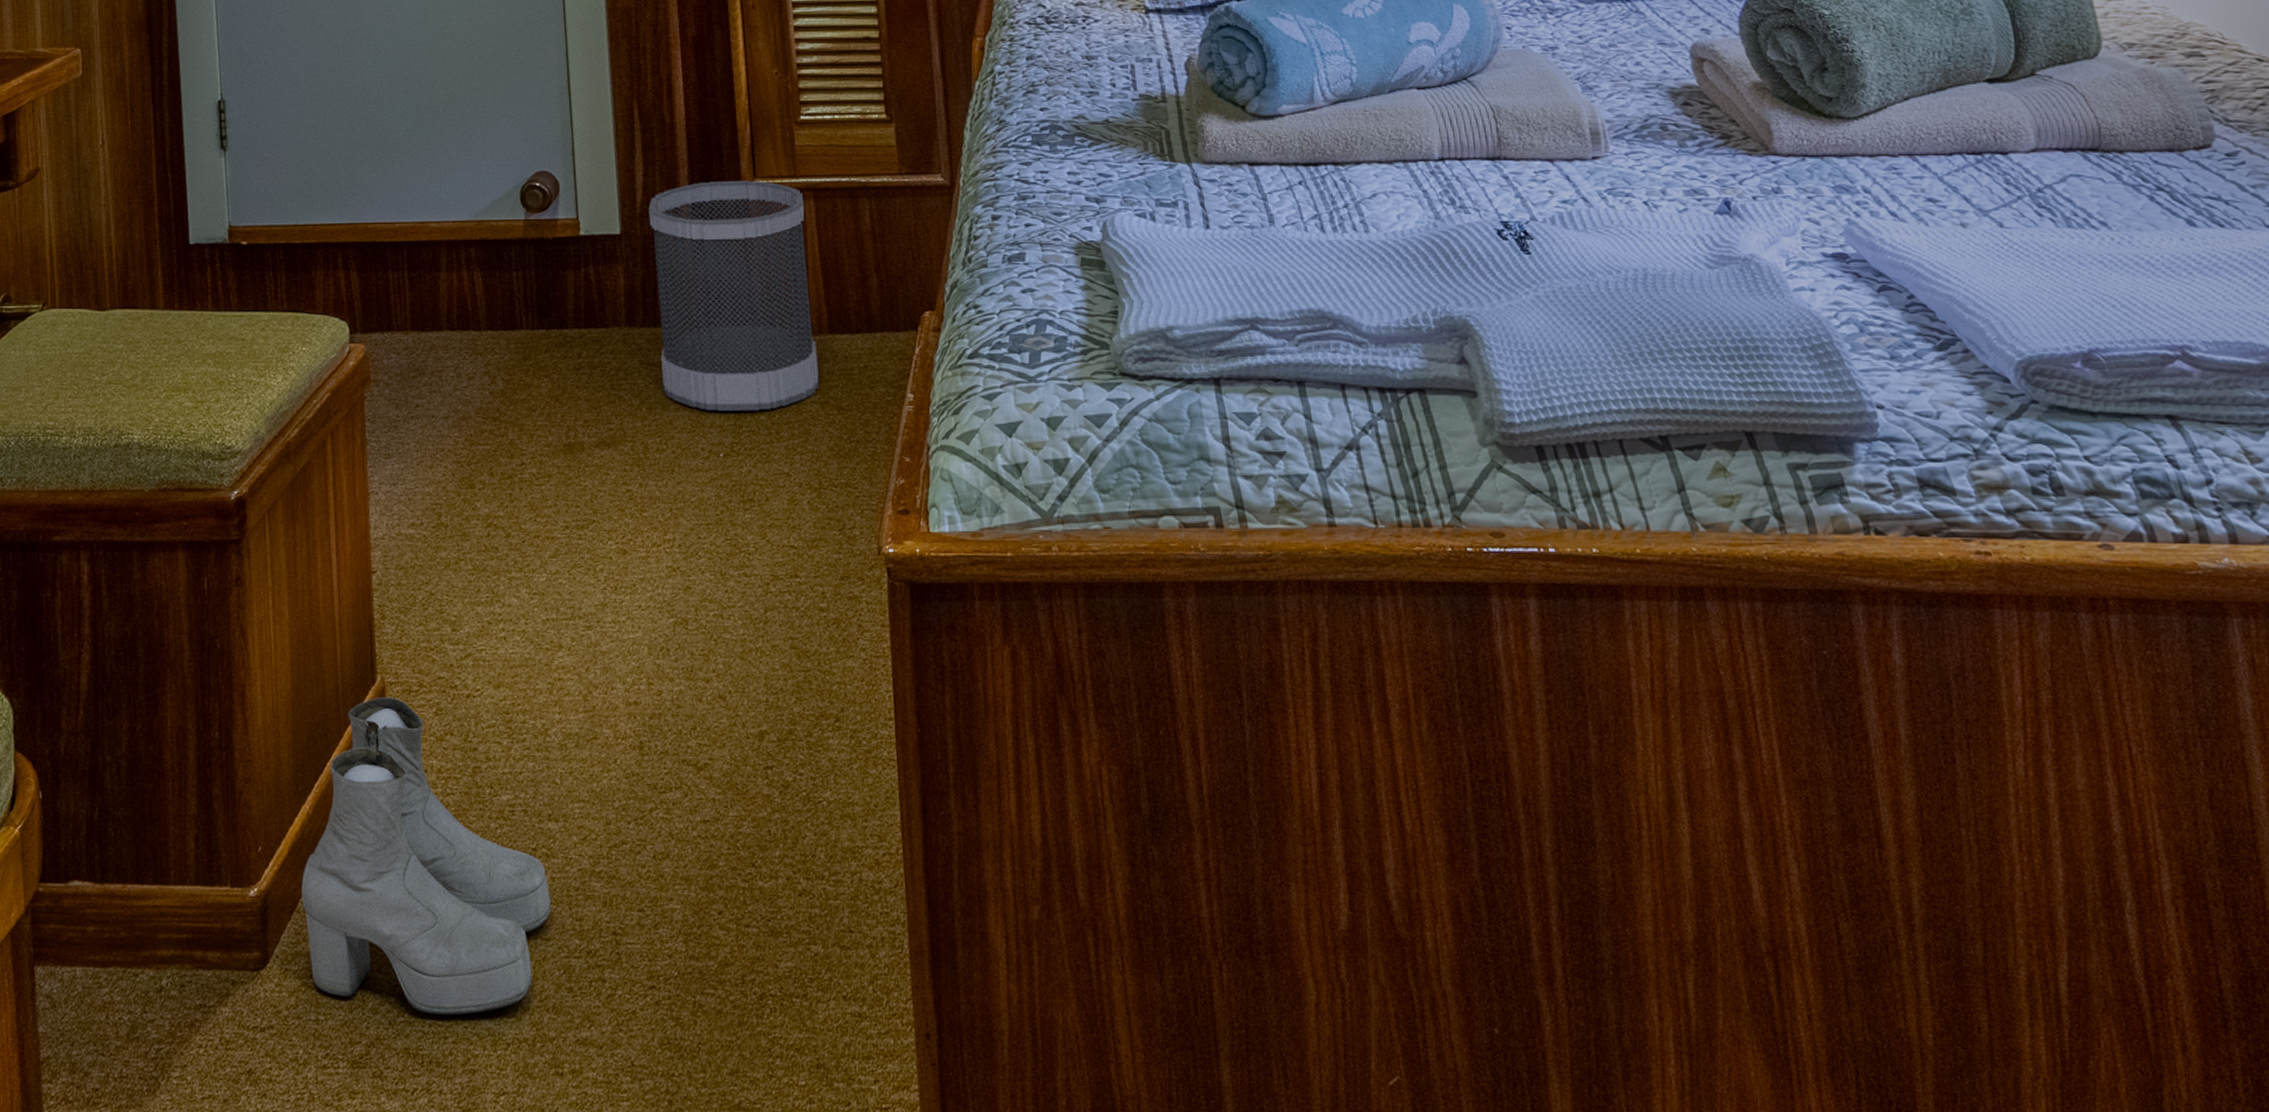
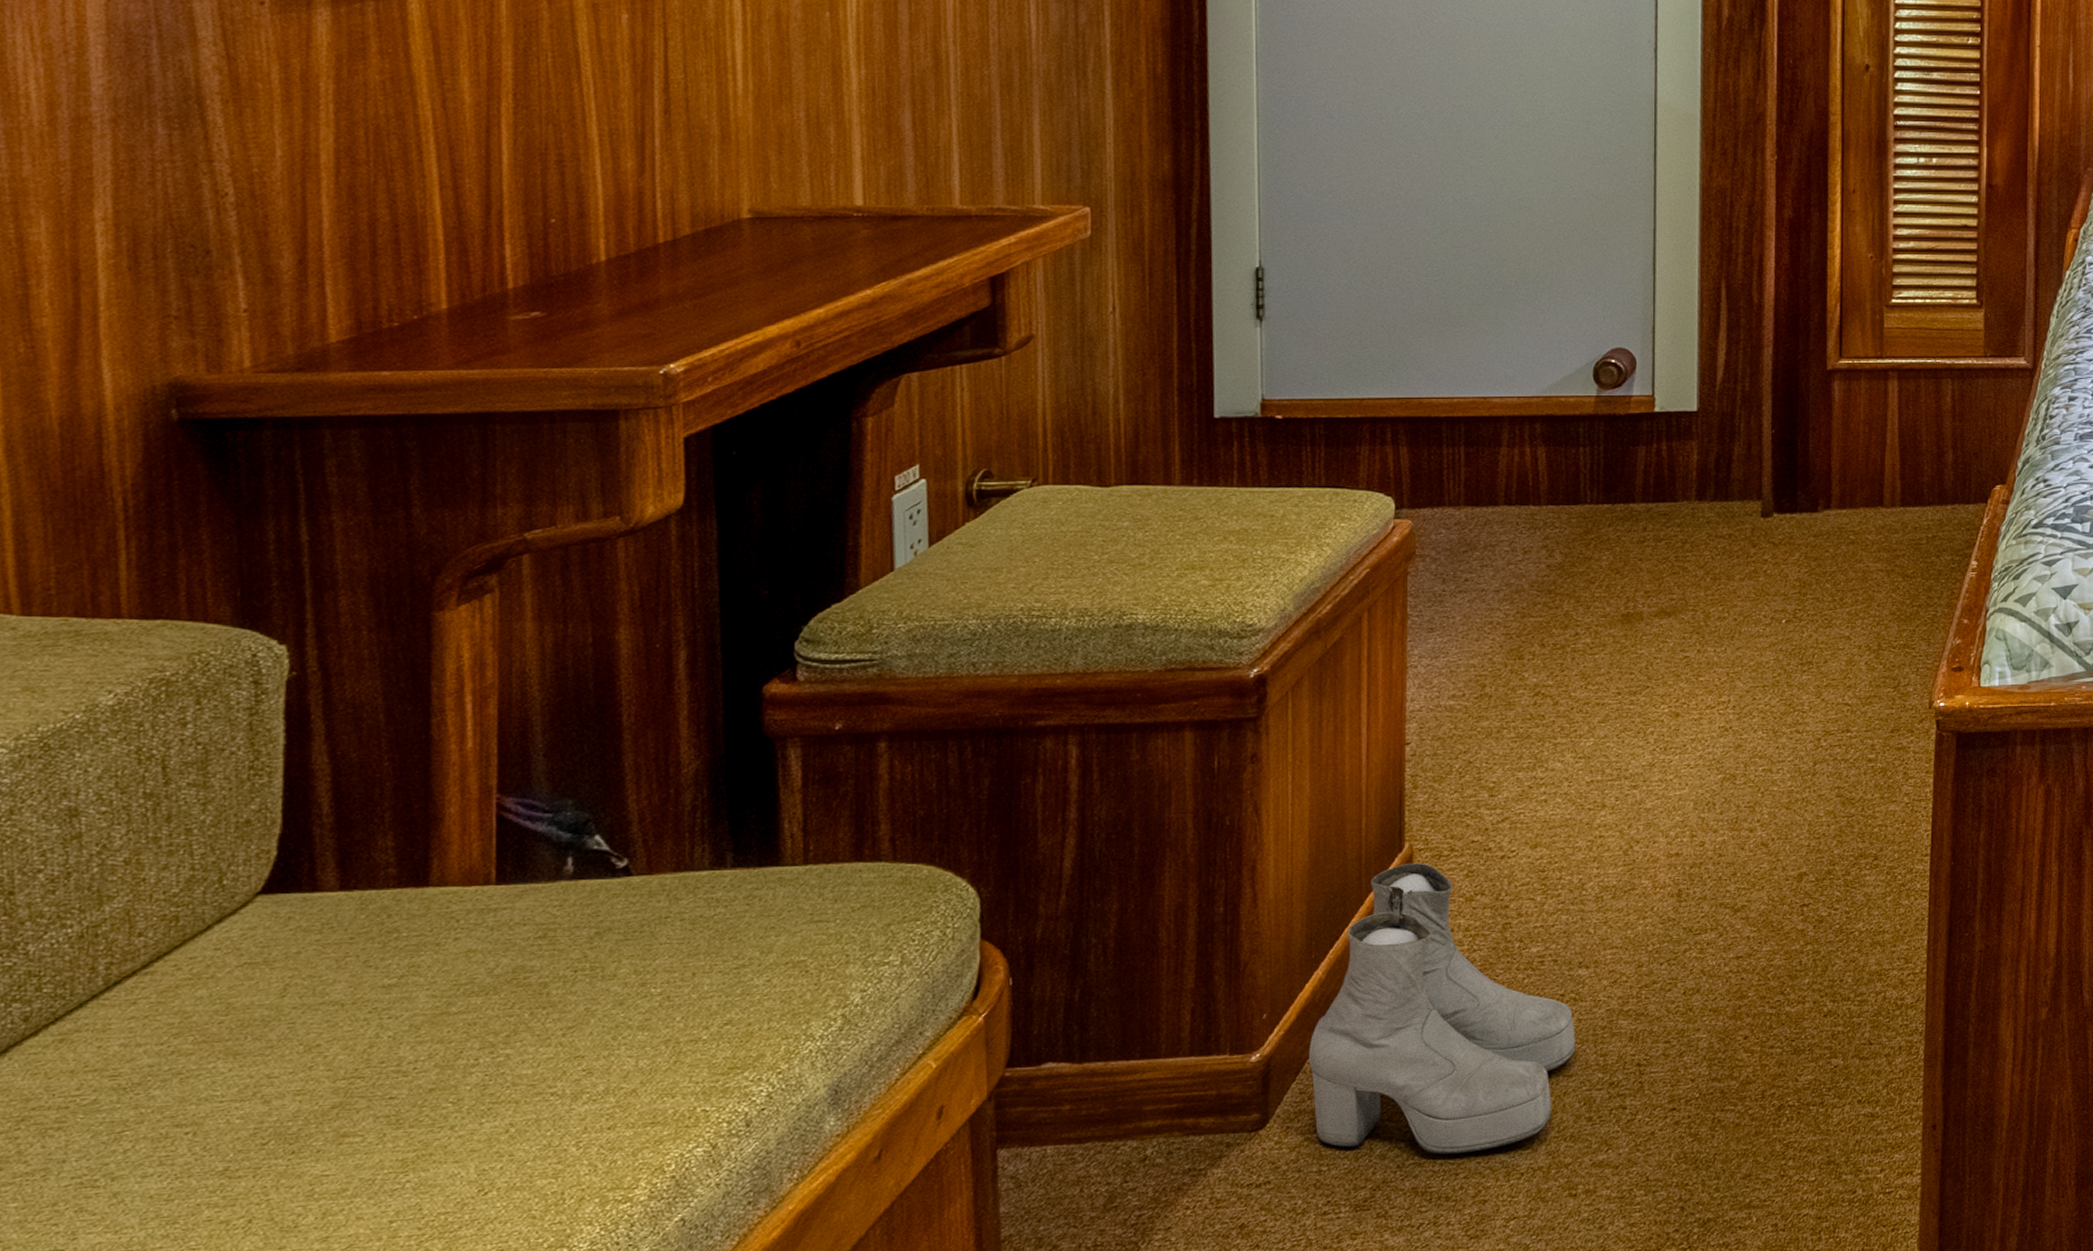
wastebasket: present [648,180,819,411] -> none [1728,360,1888,580]

